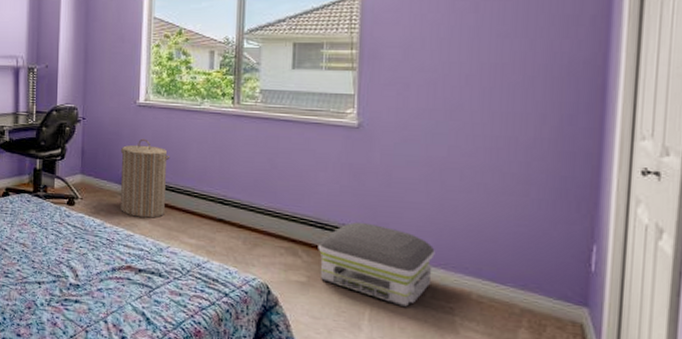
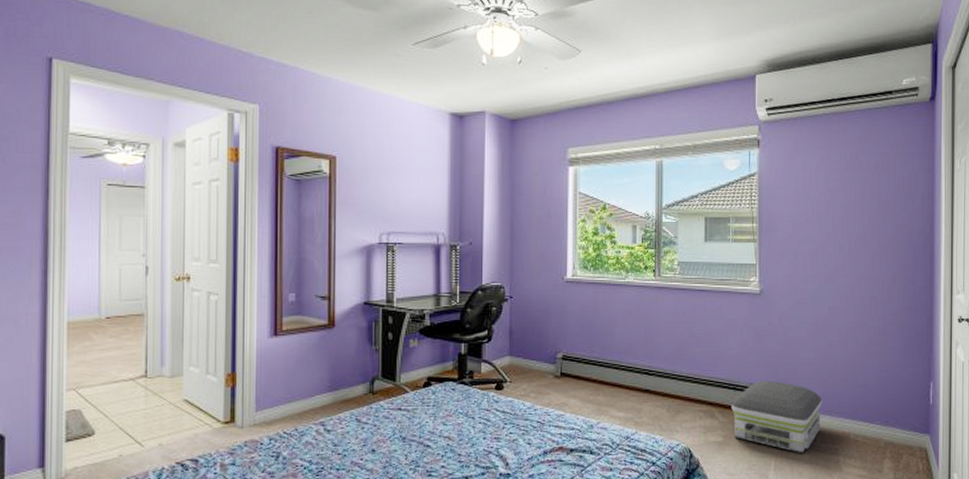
laundry hamper: present [121,138,171,218] -> none [550,315,598,395]

